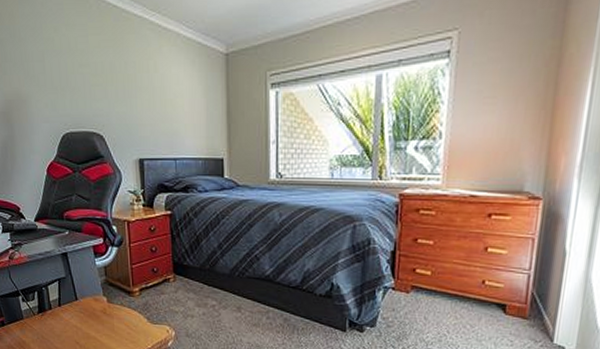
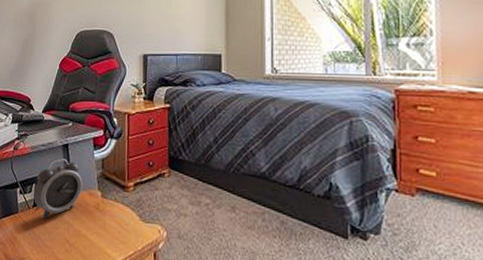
alarm clock: none [36,267,87,324] -> present [33,158,83,219]

